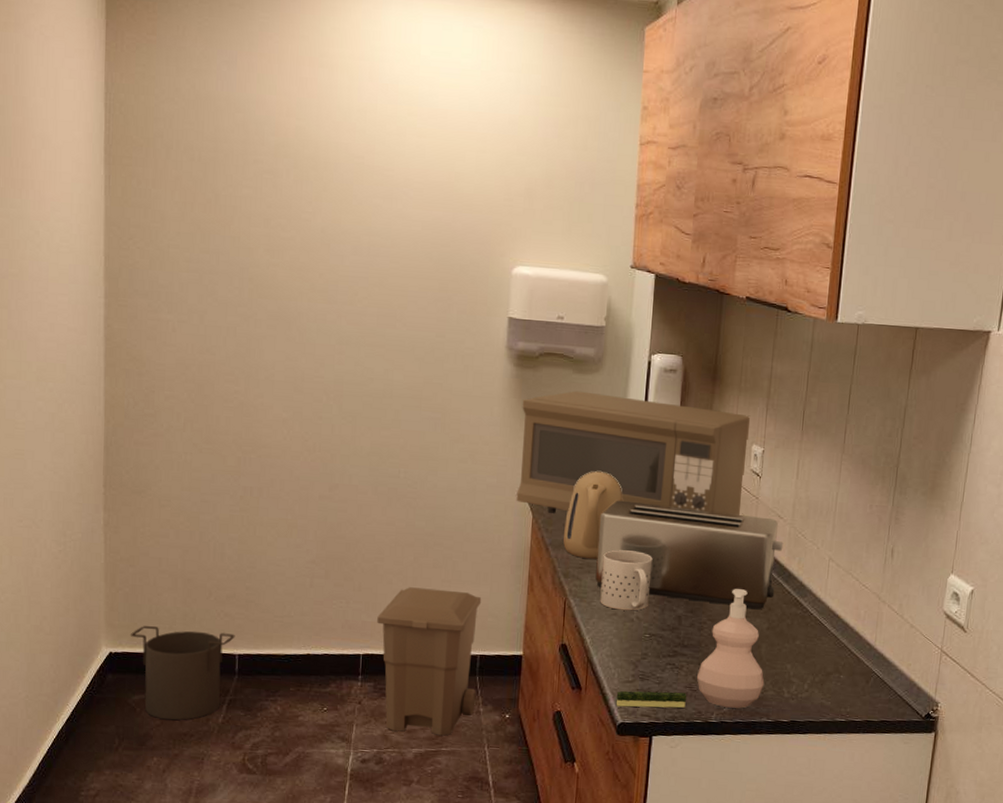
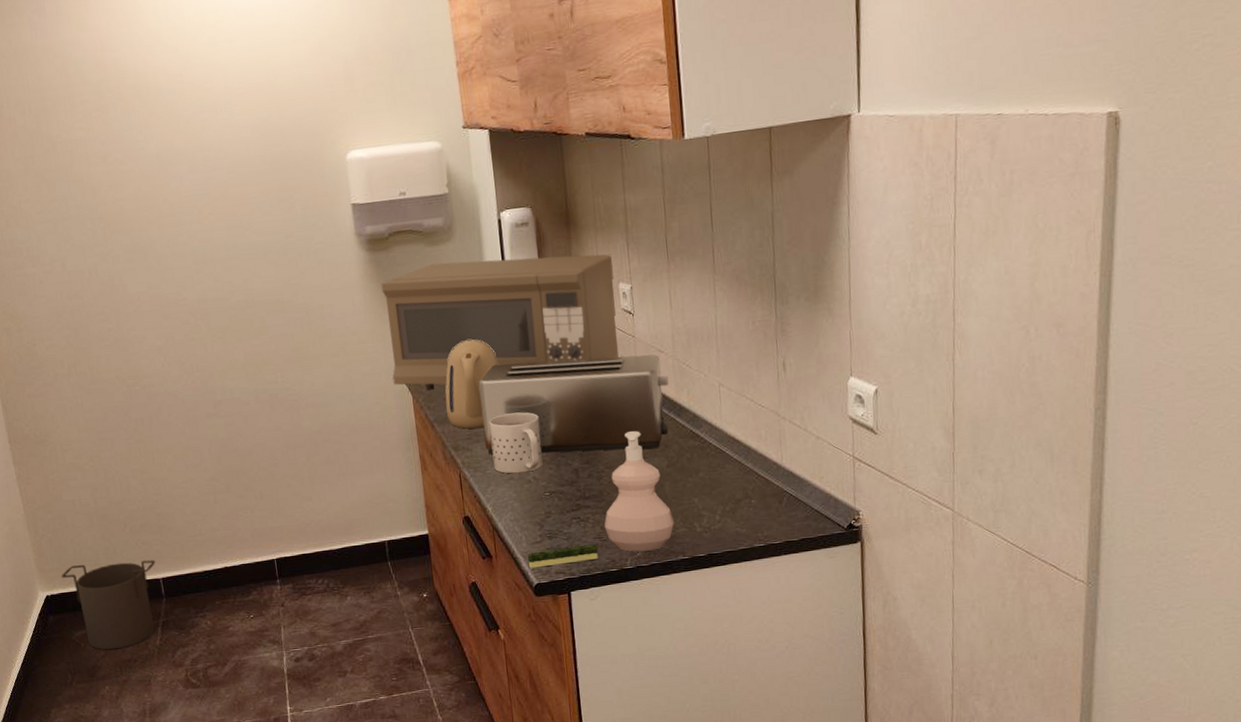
recycling bin: present [377,587,482,736] -> none [283,482,392,627]

